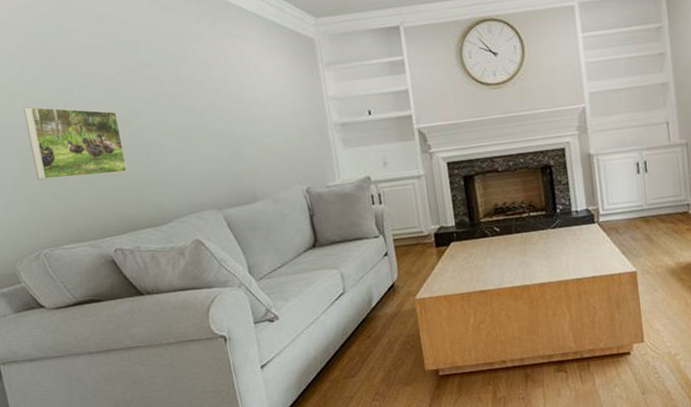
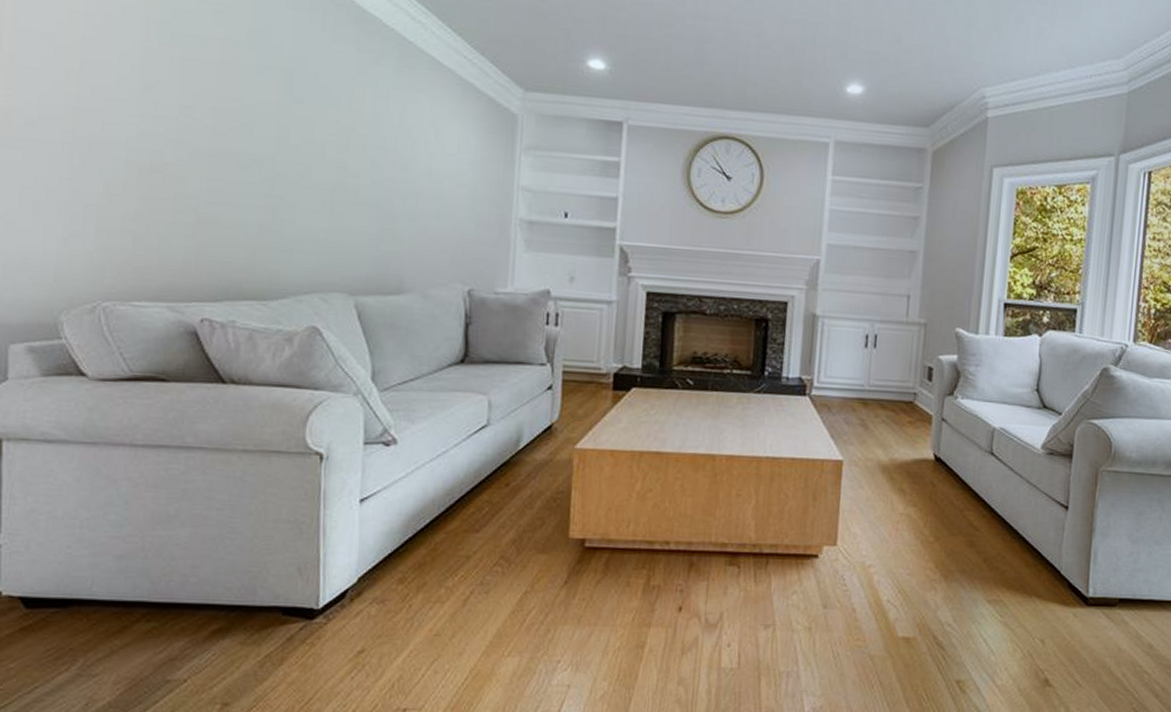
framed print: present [23,106,127,180] -> none [118,119,247,226]

